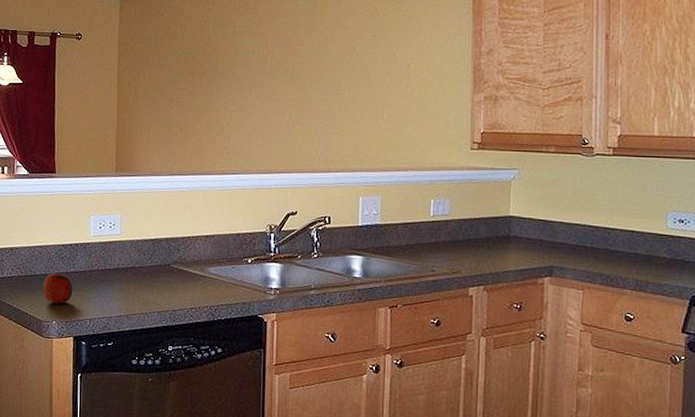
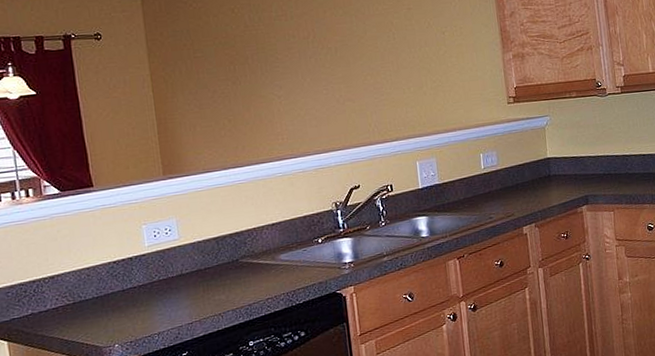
fruit: present [42,273,73,304] -> none [97,293,134,326]

